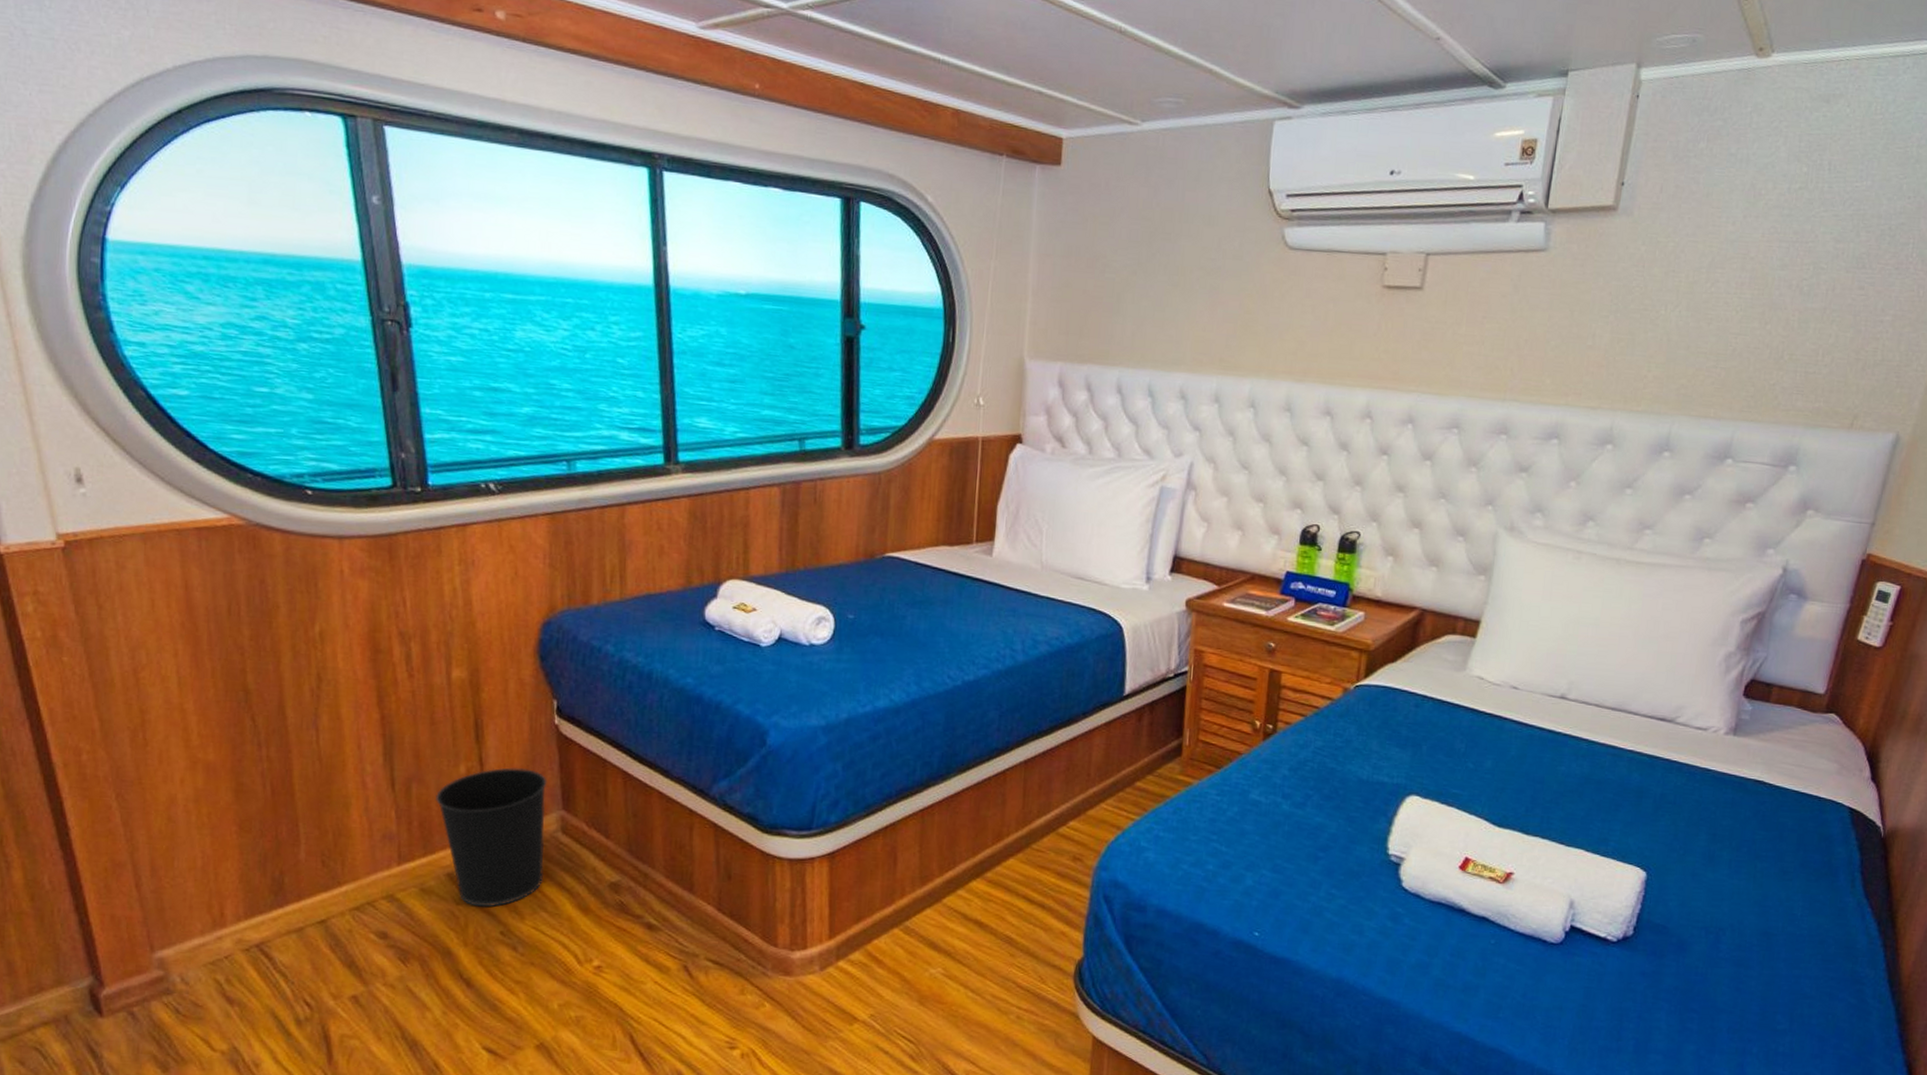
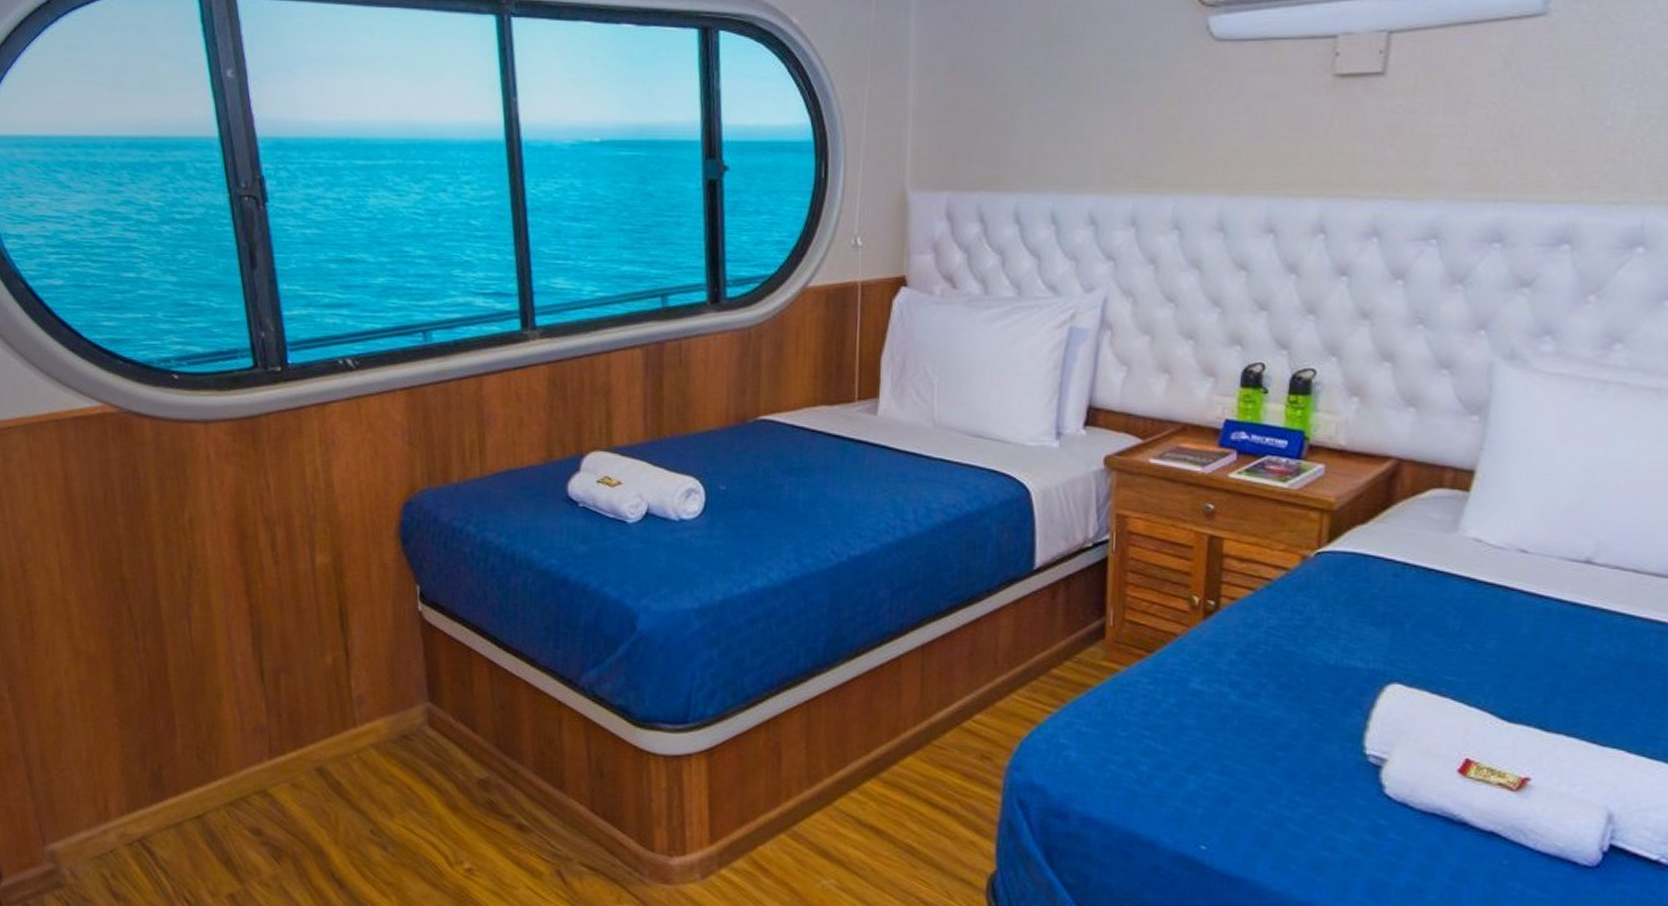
wastebasket: present [436,767,547,907] -> none [304,657,413,804]

